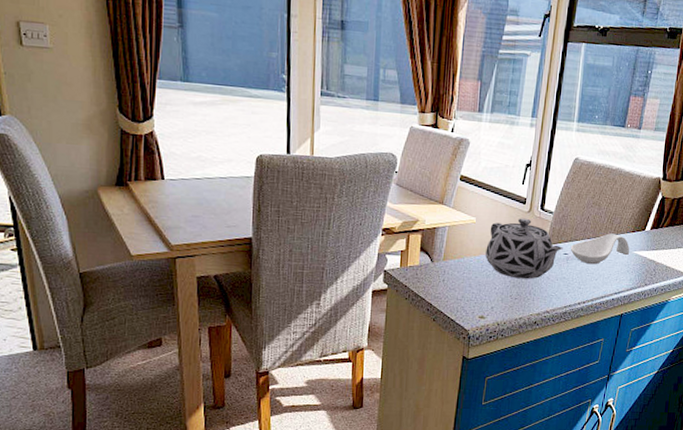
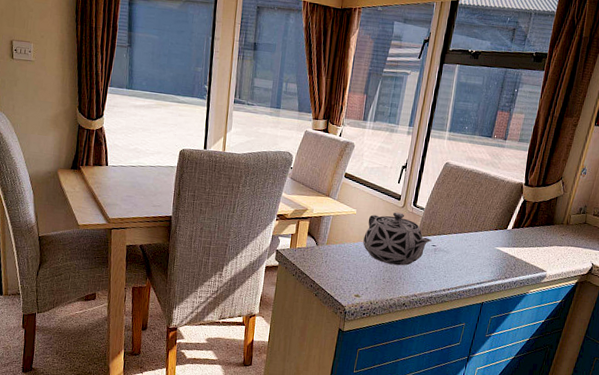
spoon rest: present [570,233,630,265] -> none [438,230,492,257]

